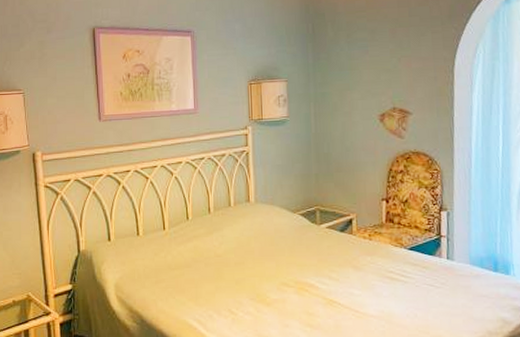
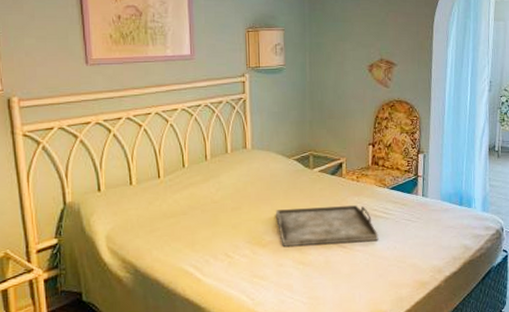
serving tray: none [281,266,396,307] -> present [276,205,379,247]

